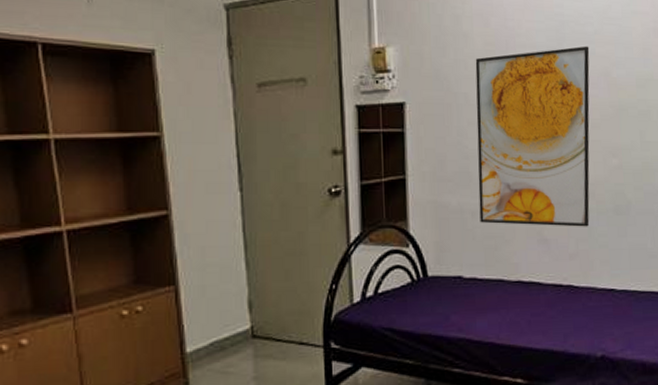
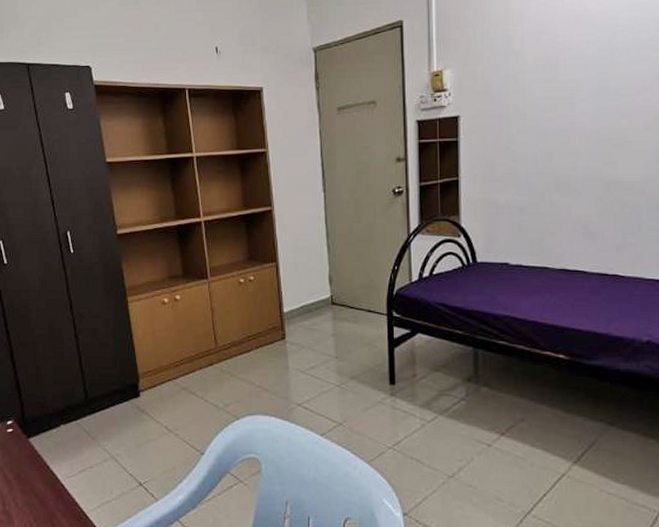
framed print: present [475,46,590,227] -> none [525,52,644,222]

